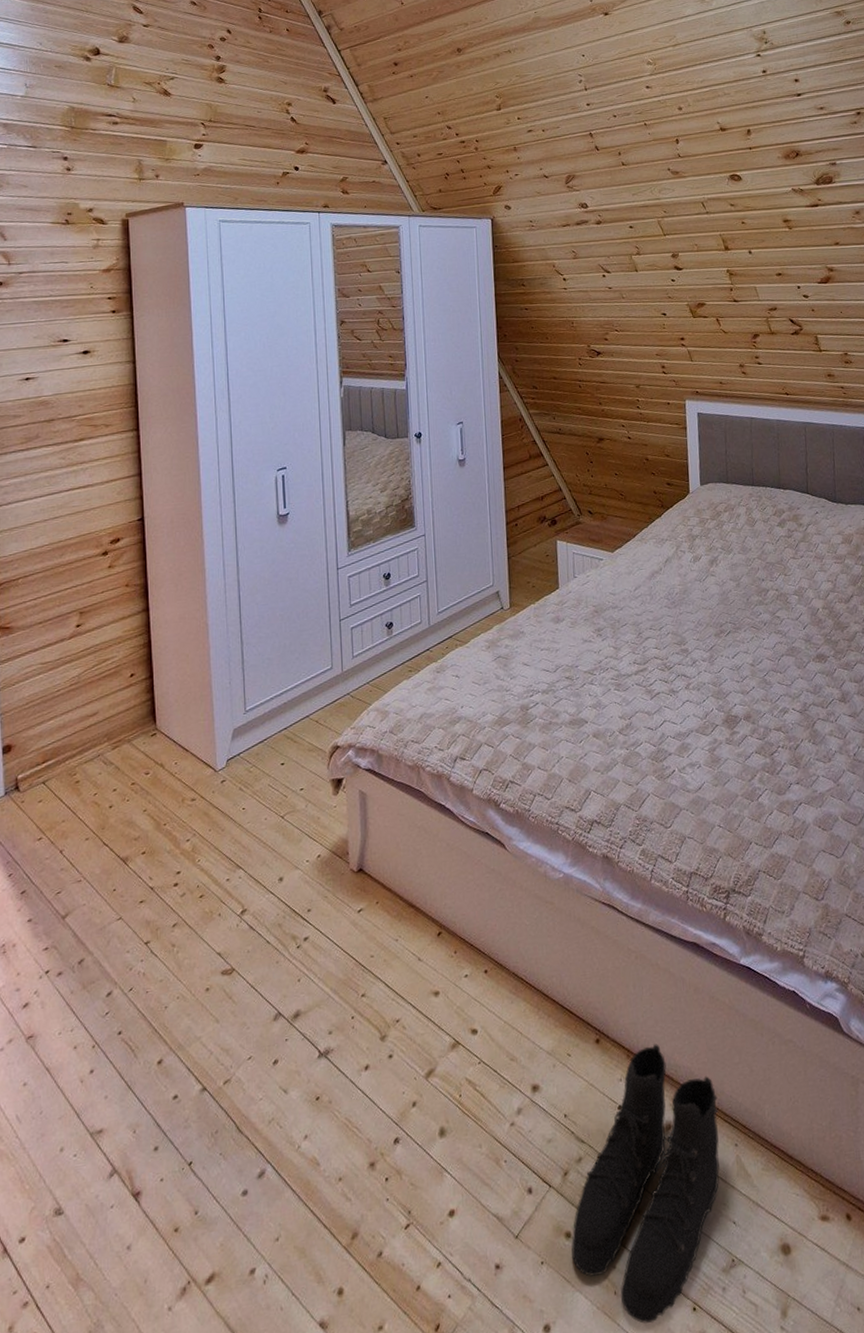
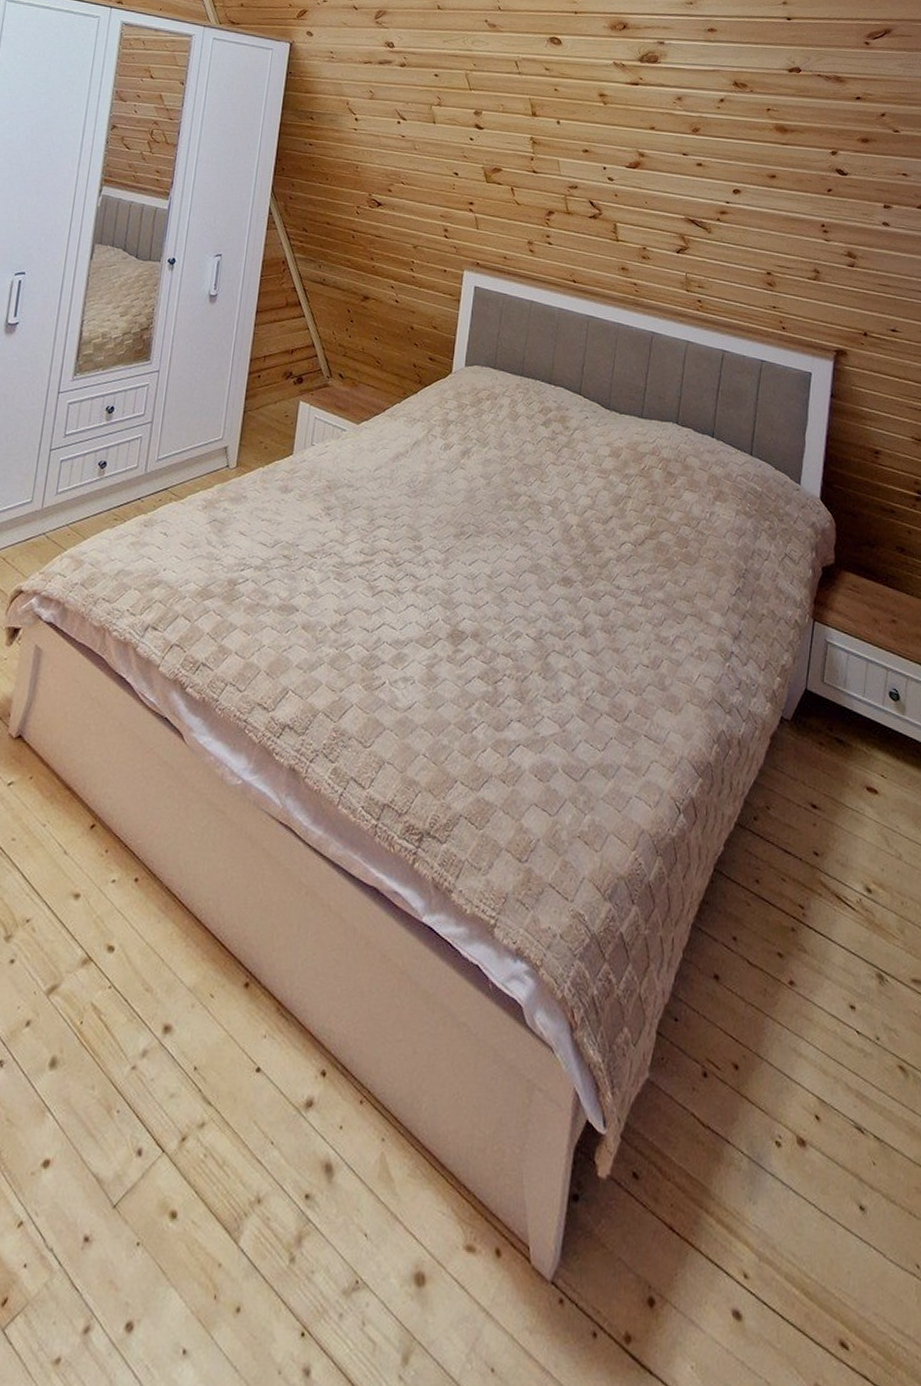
boots: present [571,1044,720,1325] -> none [172,1000,371,1343]

